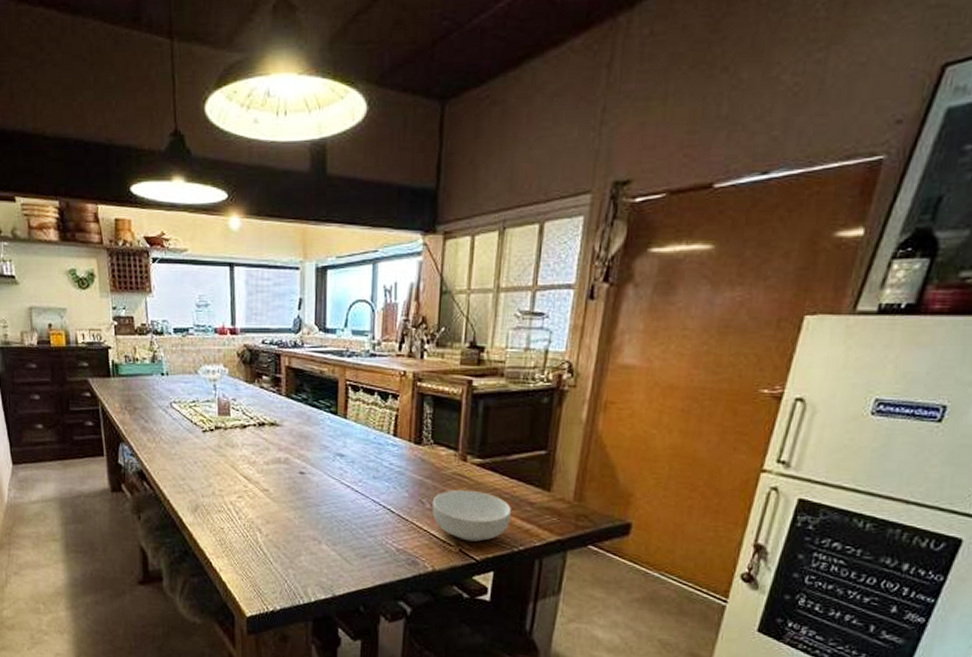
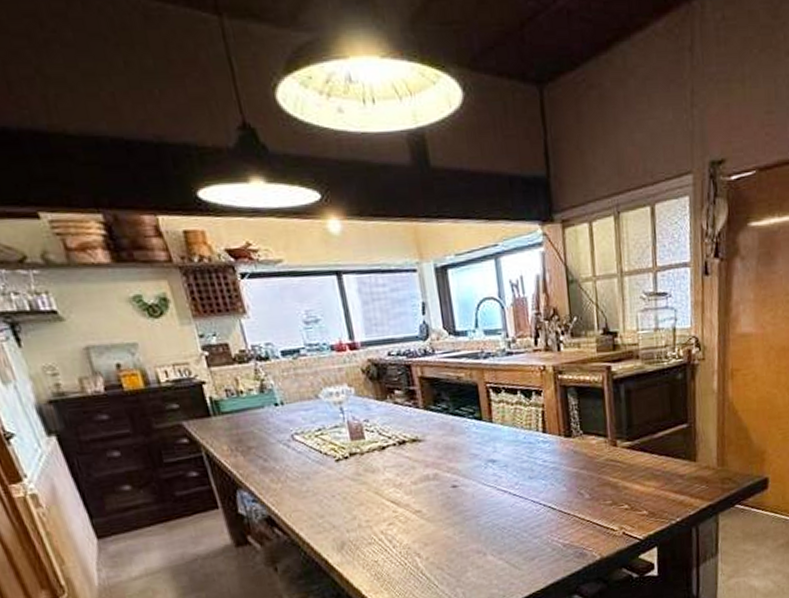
cereal bowl: present [431,489,512,542] -> none [590,473,666,523]

